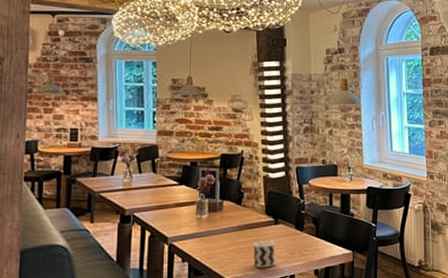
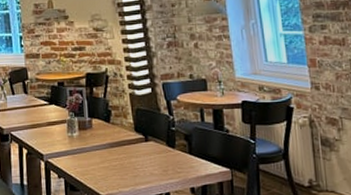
cup: present [253,240,276,268] -> none [125,158,149,185]

